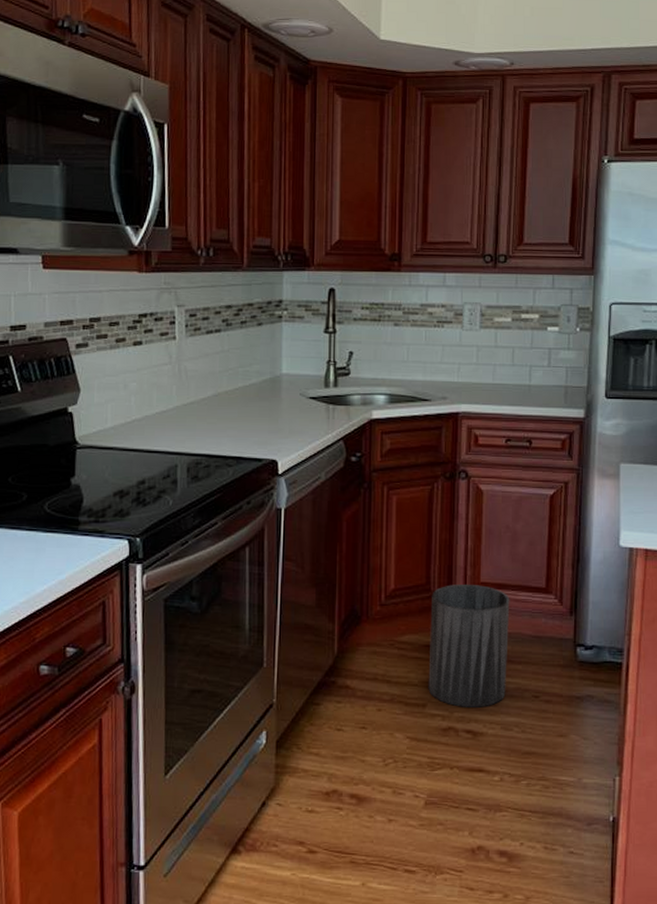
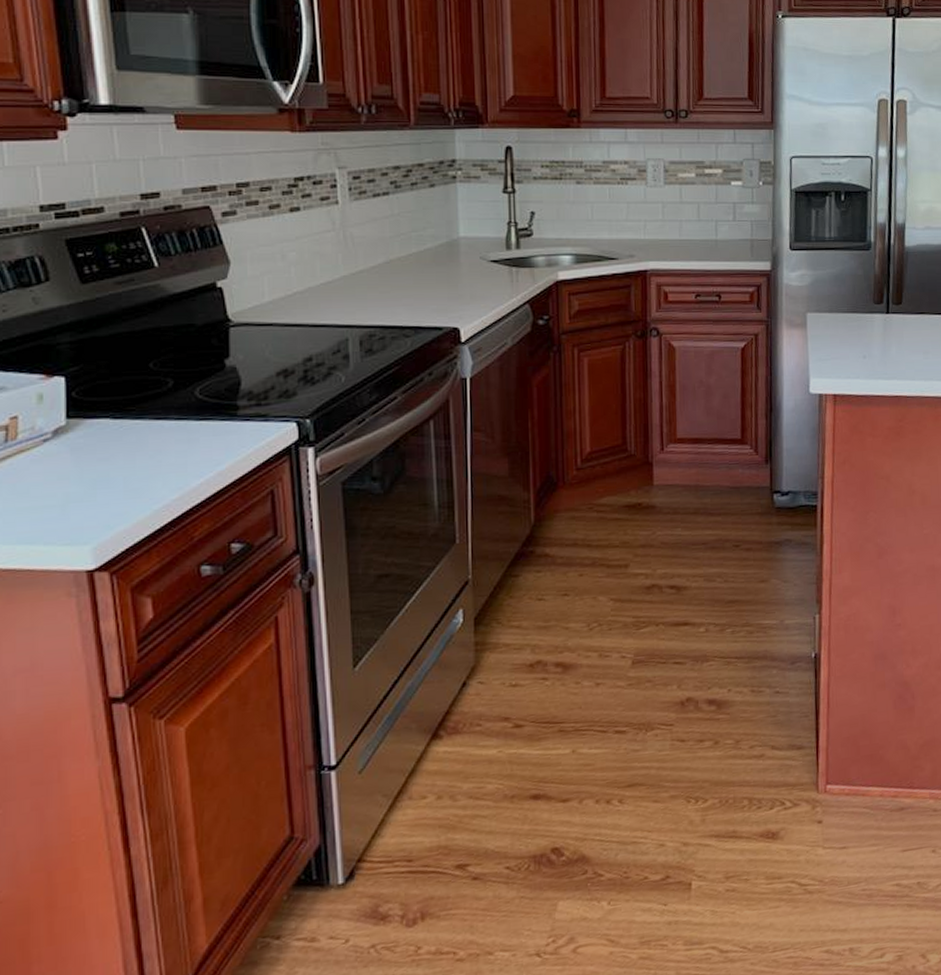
trash can: present [428,585,510,707] -> none [628,441,707,564]

